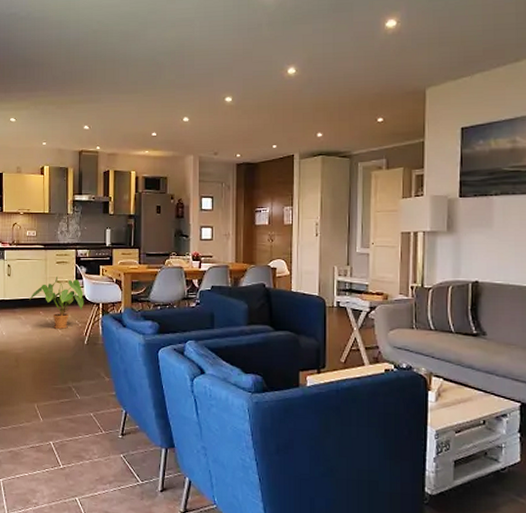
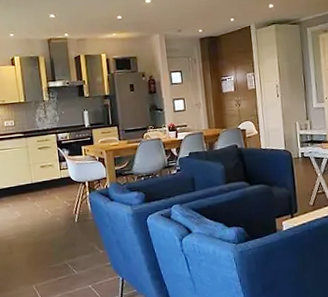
house plant: present [29,276,84,330] -> none [15,161,71,212]

